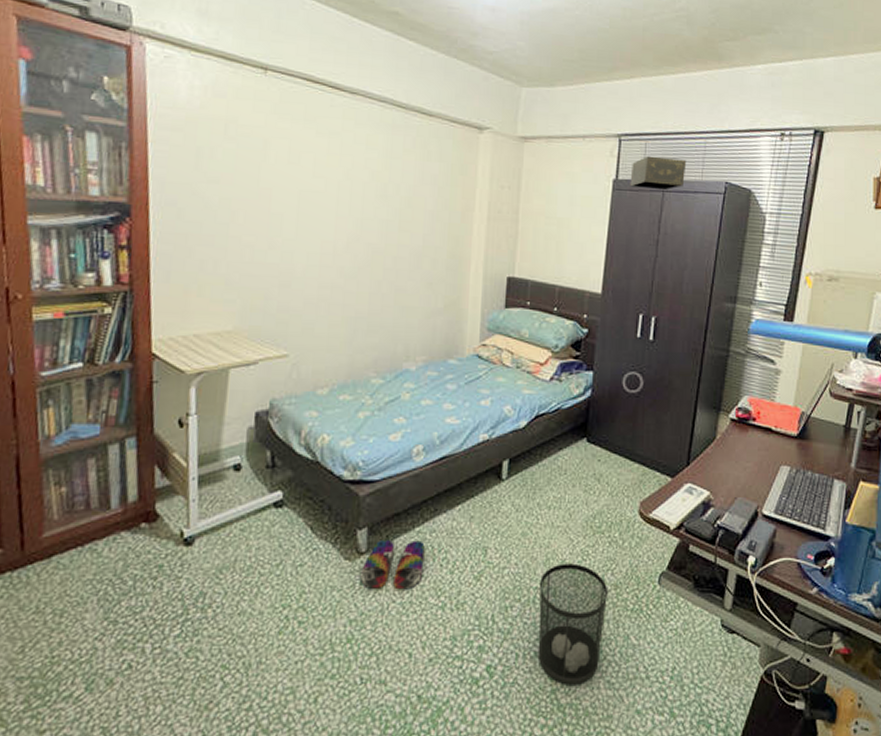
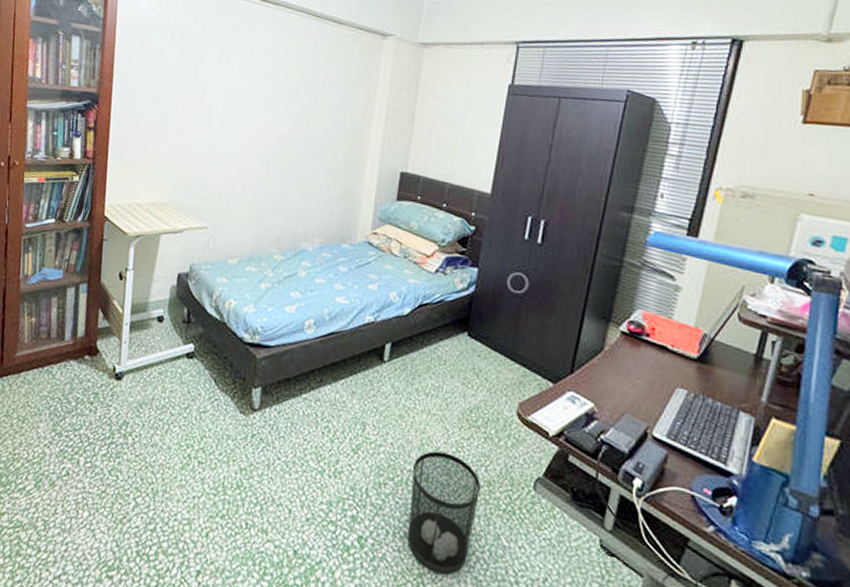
slippers: present [361,539,425,589] -> none [252,400,310,450]
decorative box: present [630,155,687,191] -> none [525,62,586,97]

